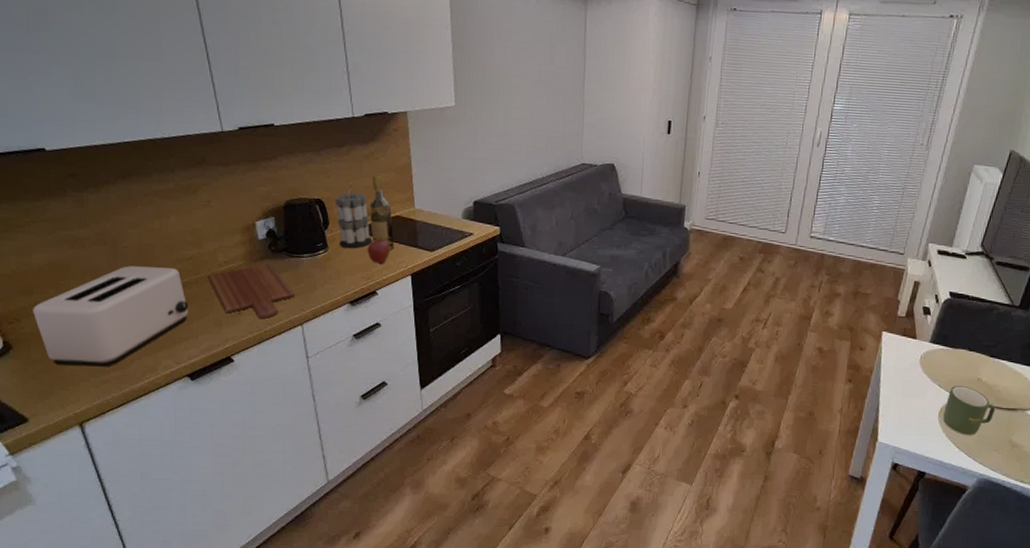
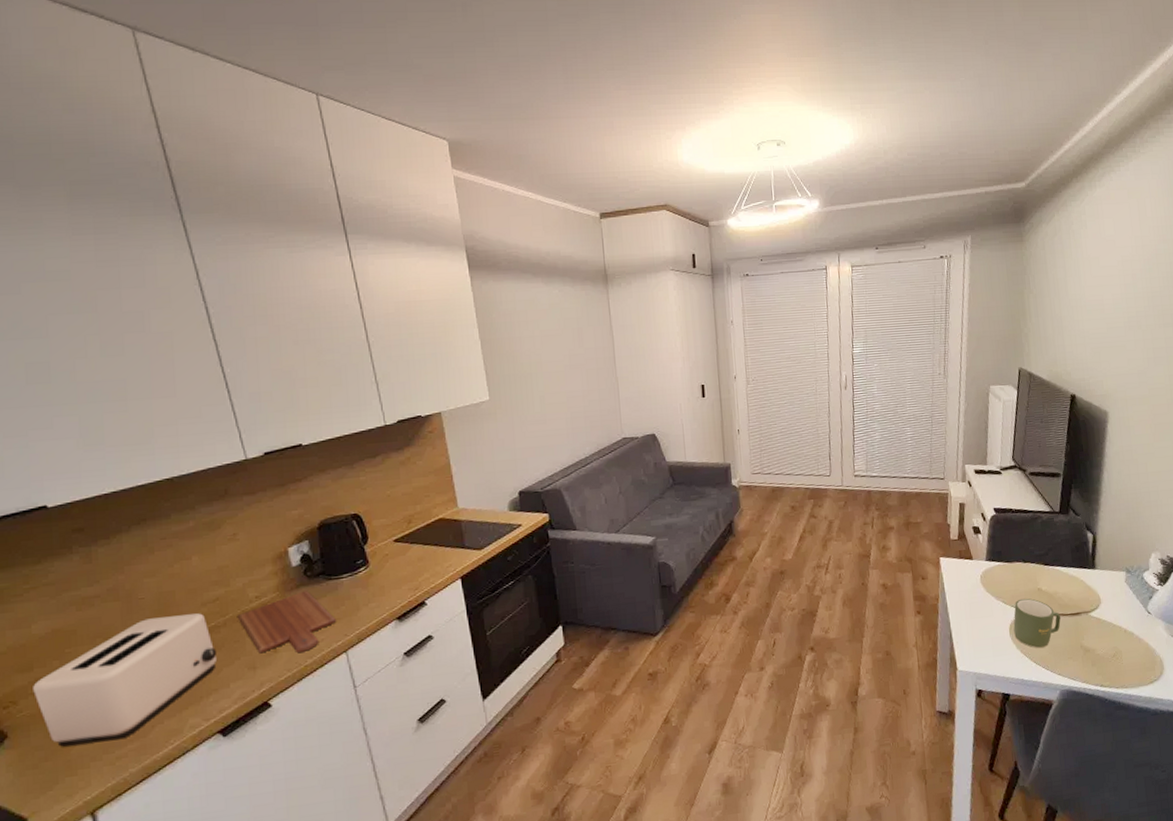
spice rack: present [335,189,373,249] -> none [372,498,417,561]
fruit: present [367,238,390,264] -> none [411,544,436,572]
bottle: present [369,174,395,250] -> none [410,479,441,555]

